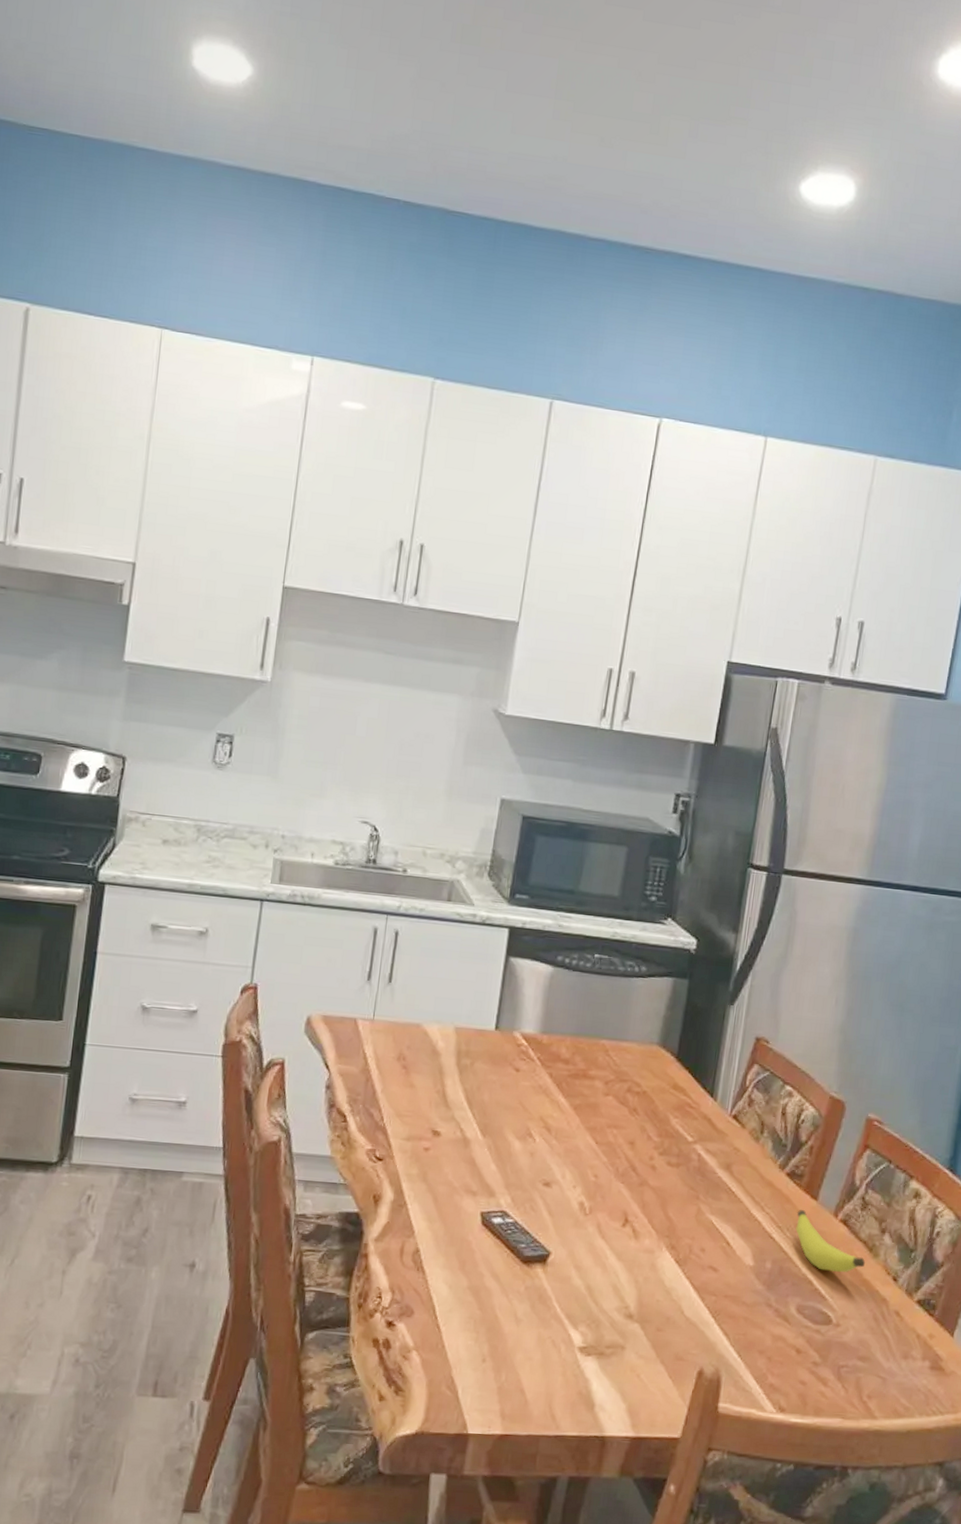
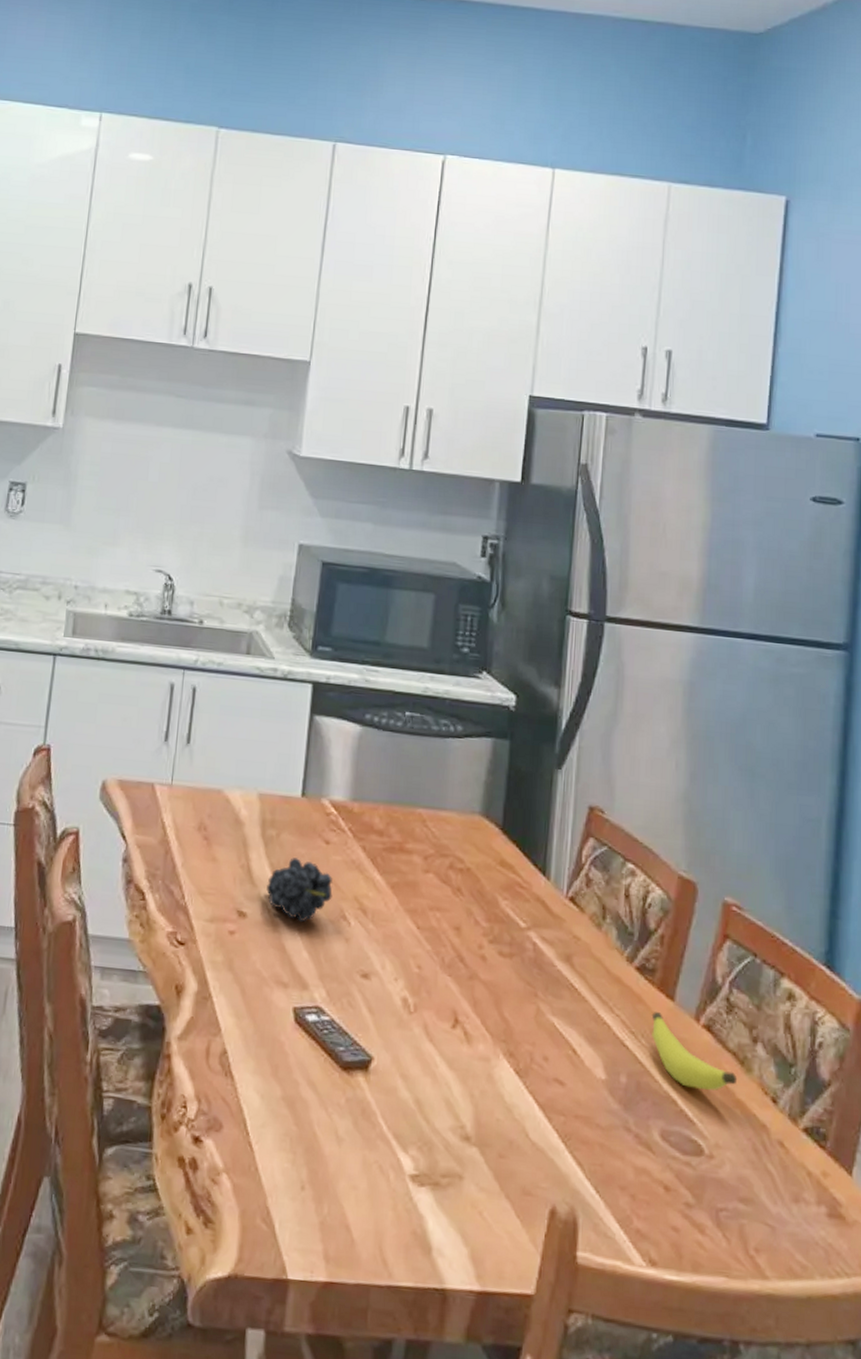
fruit: none [459,1083,521,1140] -> present [266,857,333,923]

